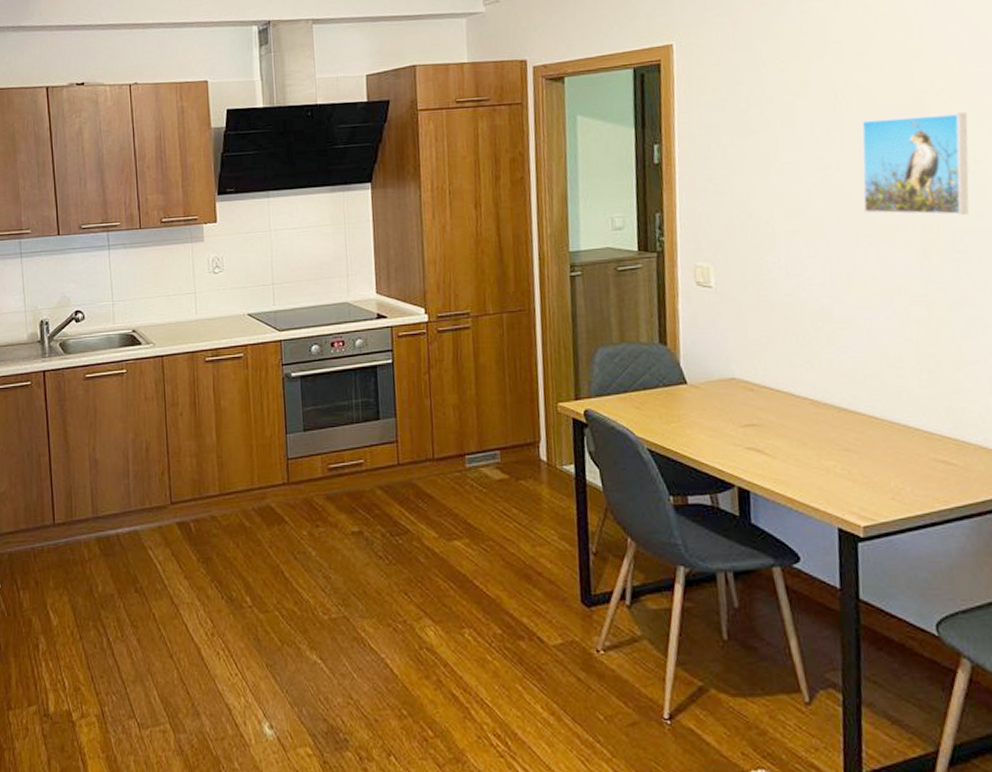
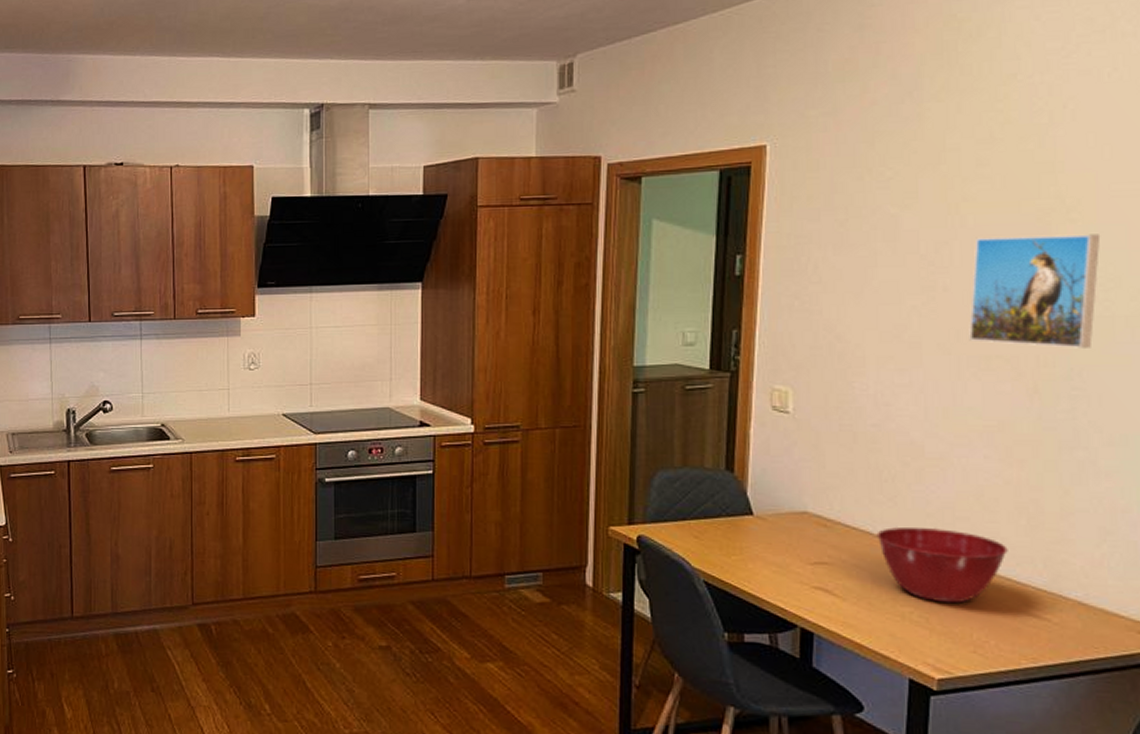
mixing bowl: none [798,386,915,455] -> present [876,526,1008,604]

